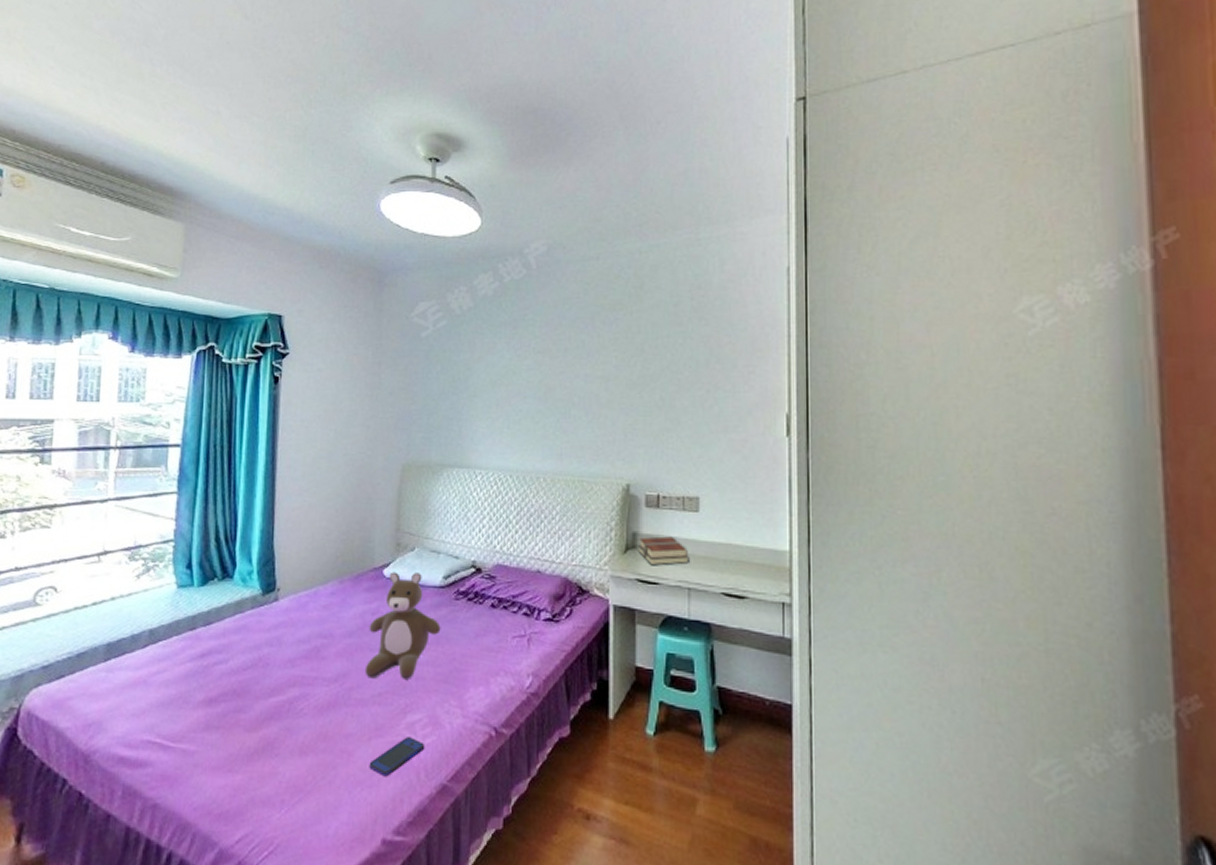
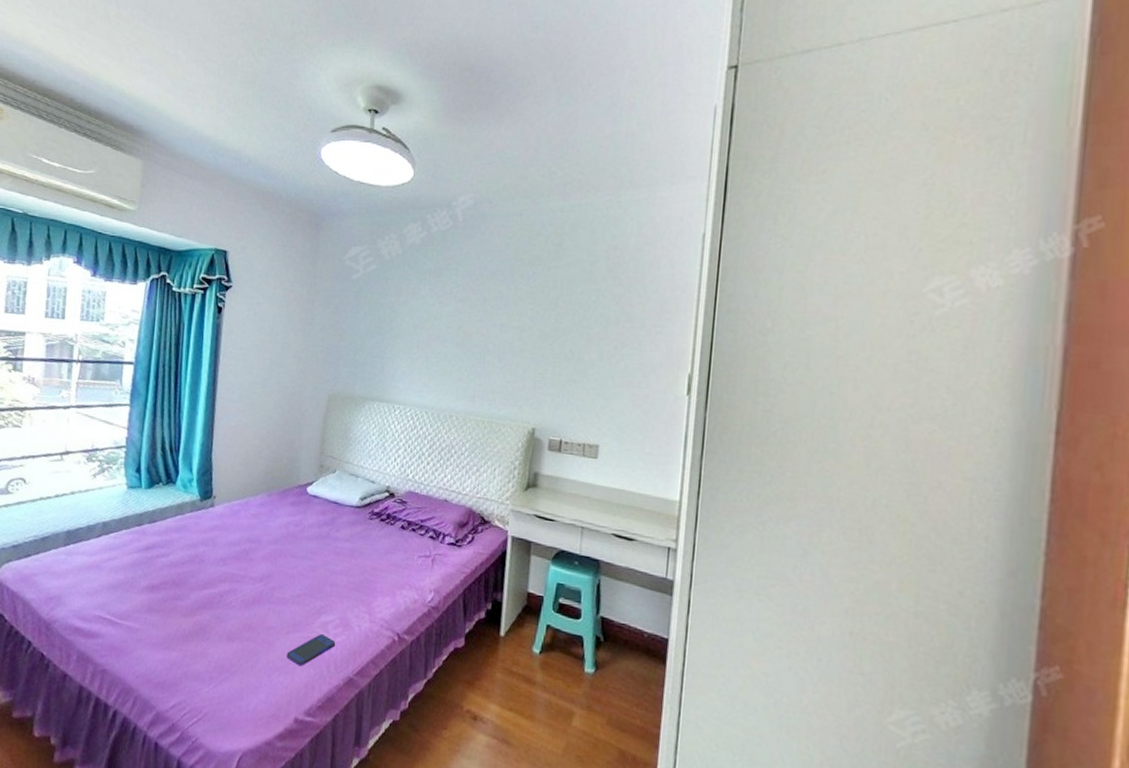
teddy bear: present [364,571,441,679] -> none [286,490,355,585]
books: present [638,536,689,566] -> none [538,477,585,505]

